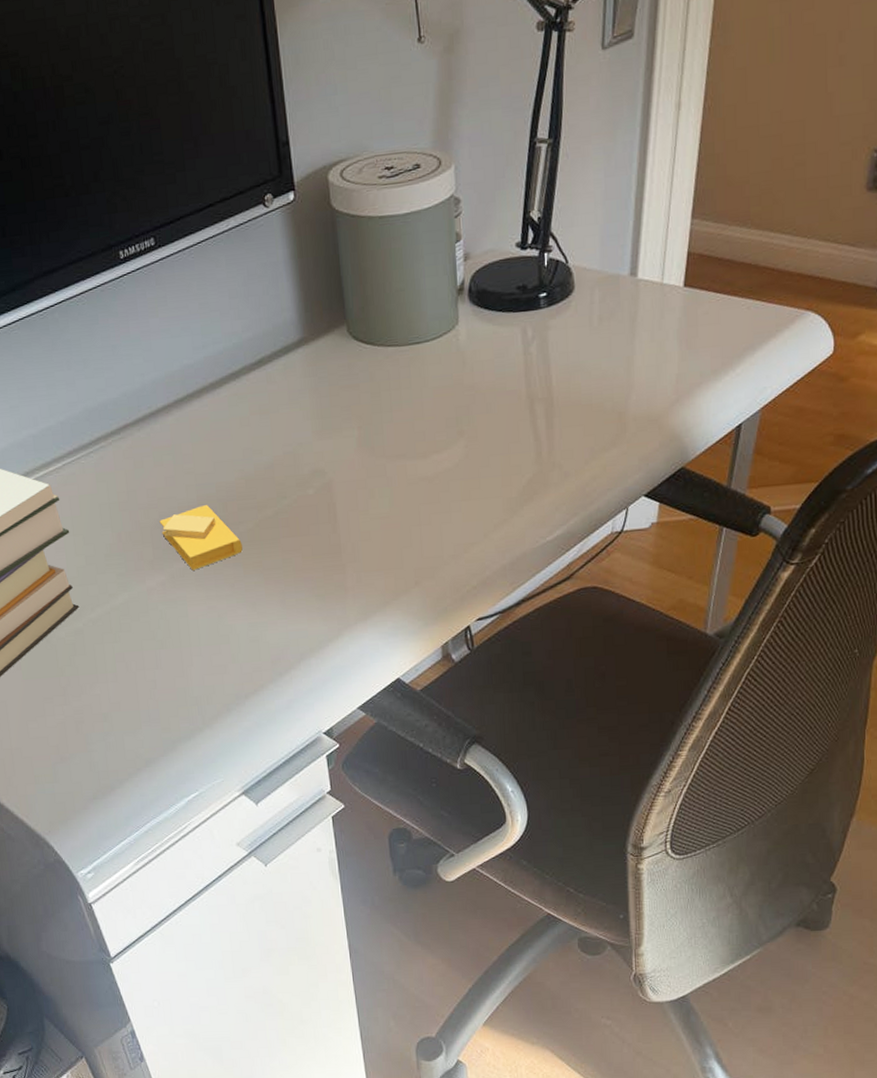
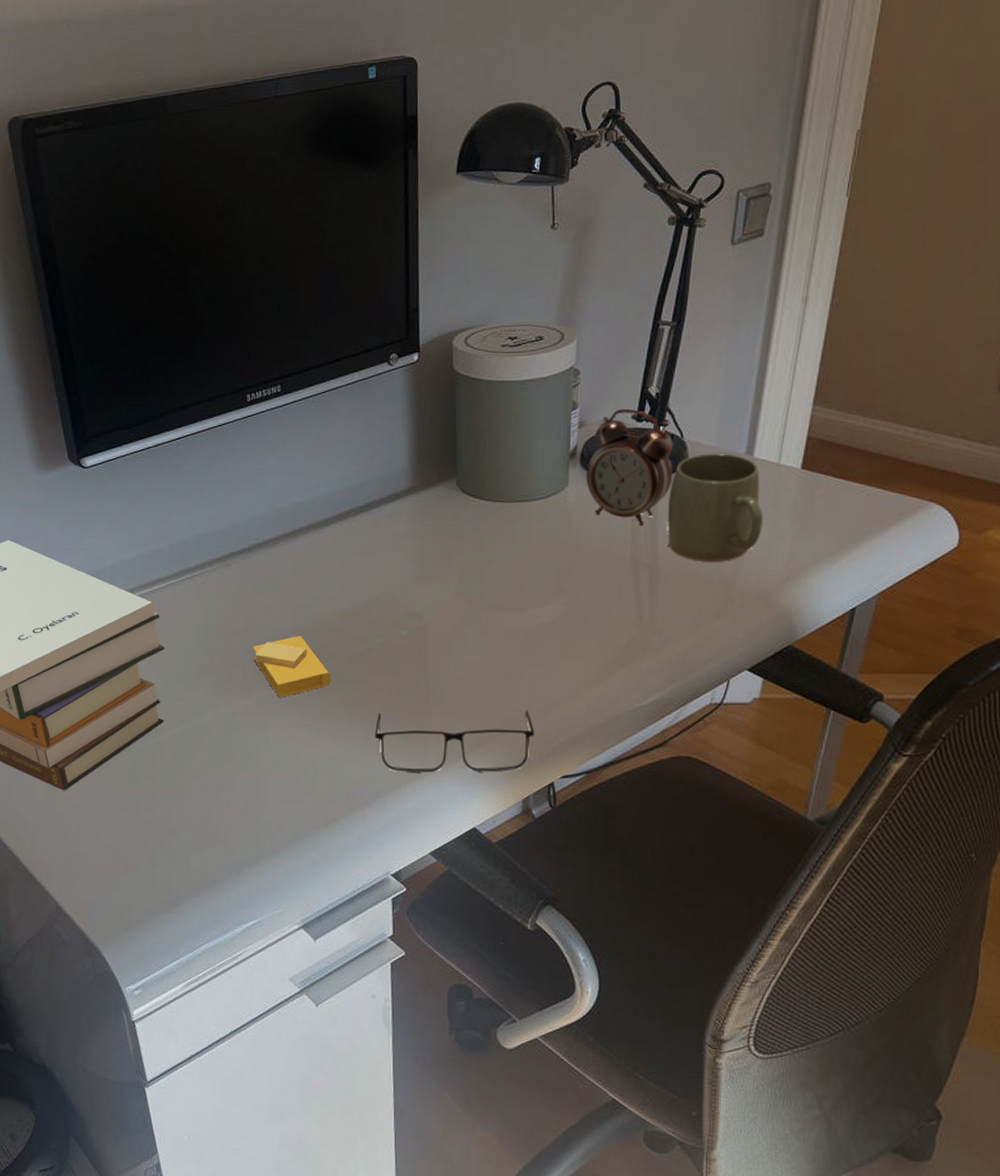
eyeglasses: none [292,557,448,632] -> present [375,710,535,773]
alarm clock: none [475,236,561,360] -> present [586,408,674,527]
mug: none [558,276,651,391] -> present [668,453,764,562]

